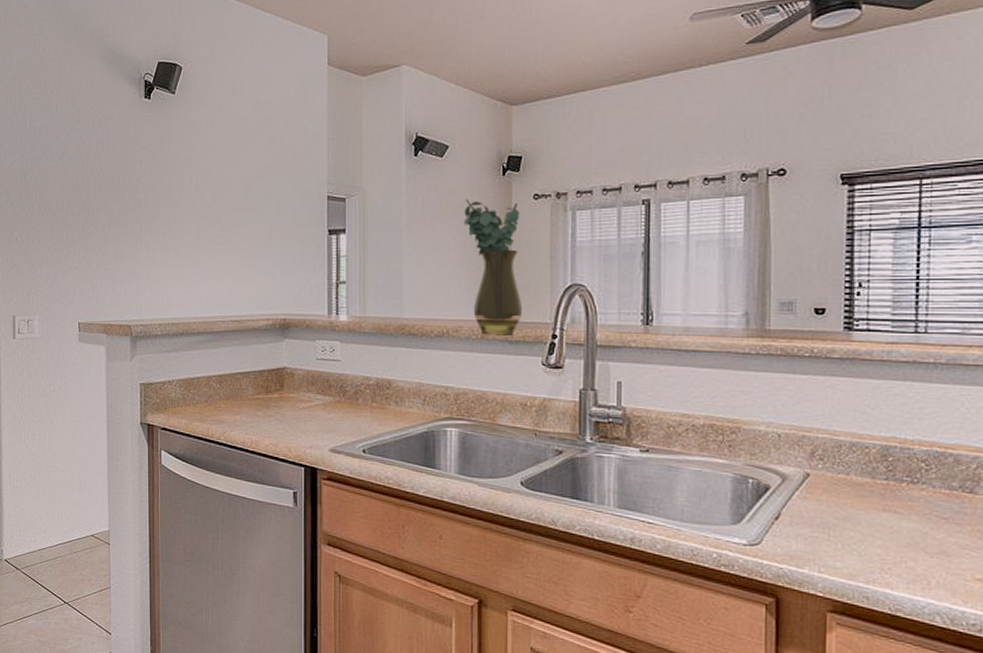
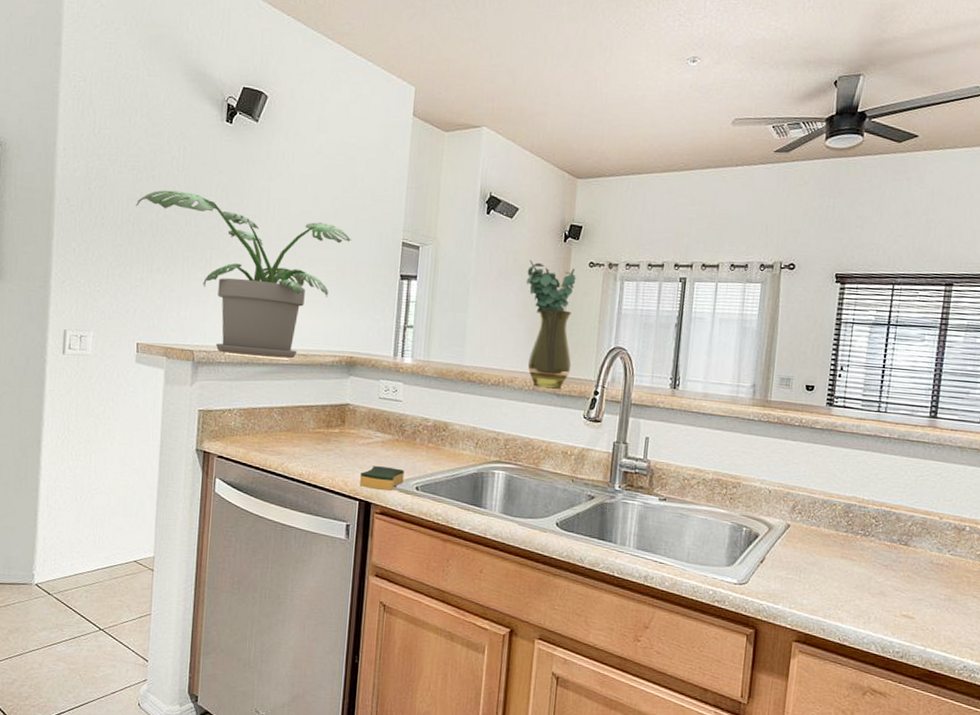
potted plant: none [68,171,276,326] -> present [136,190,352,359]
sponge: none [304,430,349,456] -> present [360,466,405,492]

